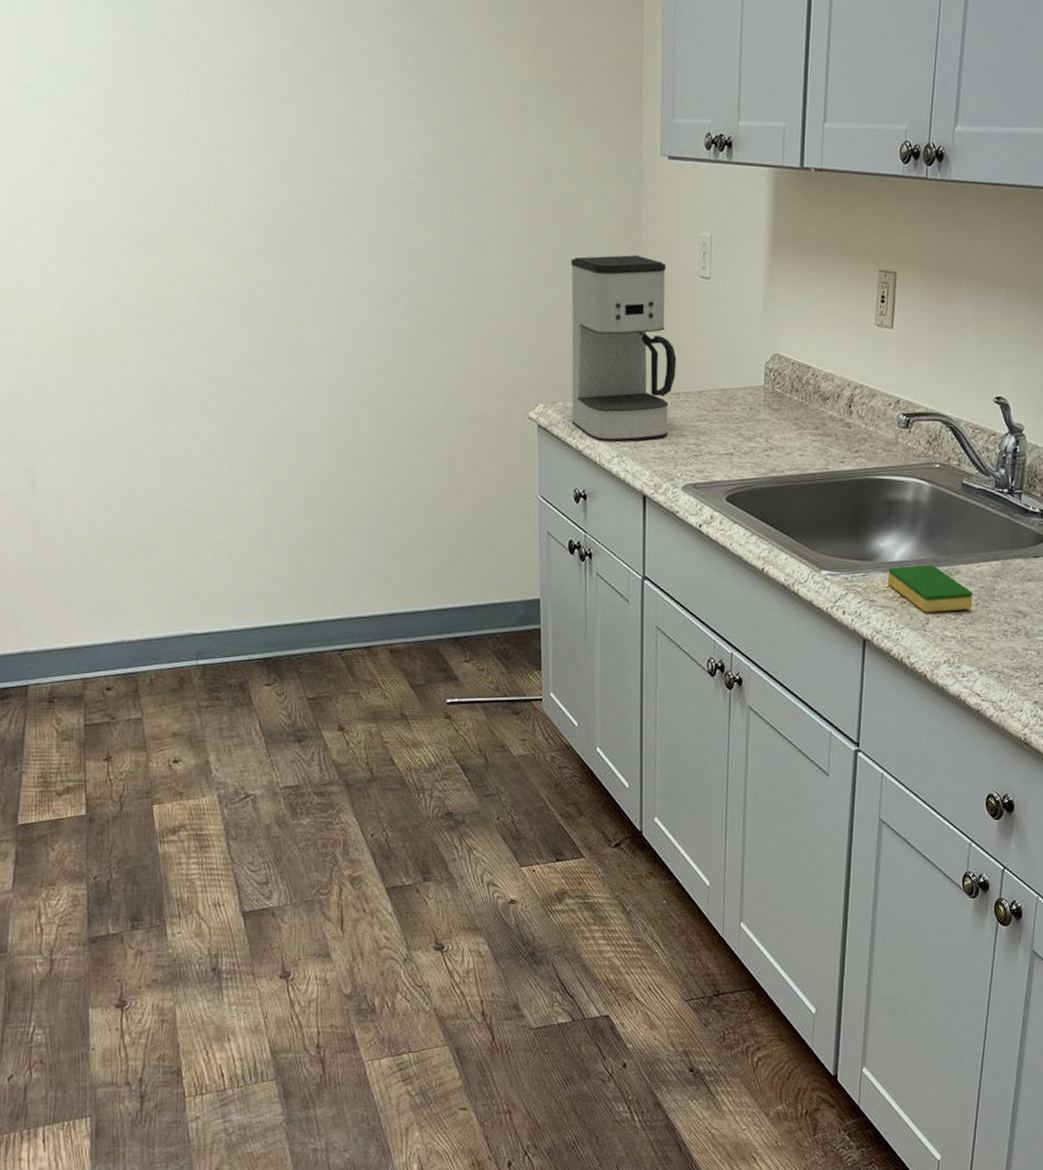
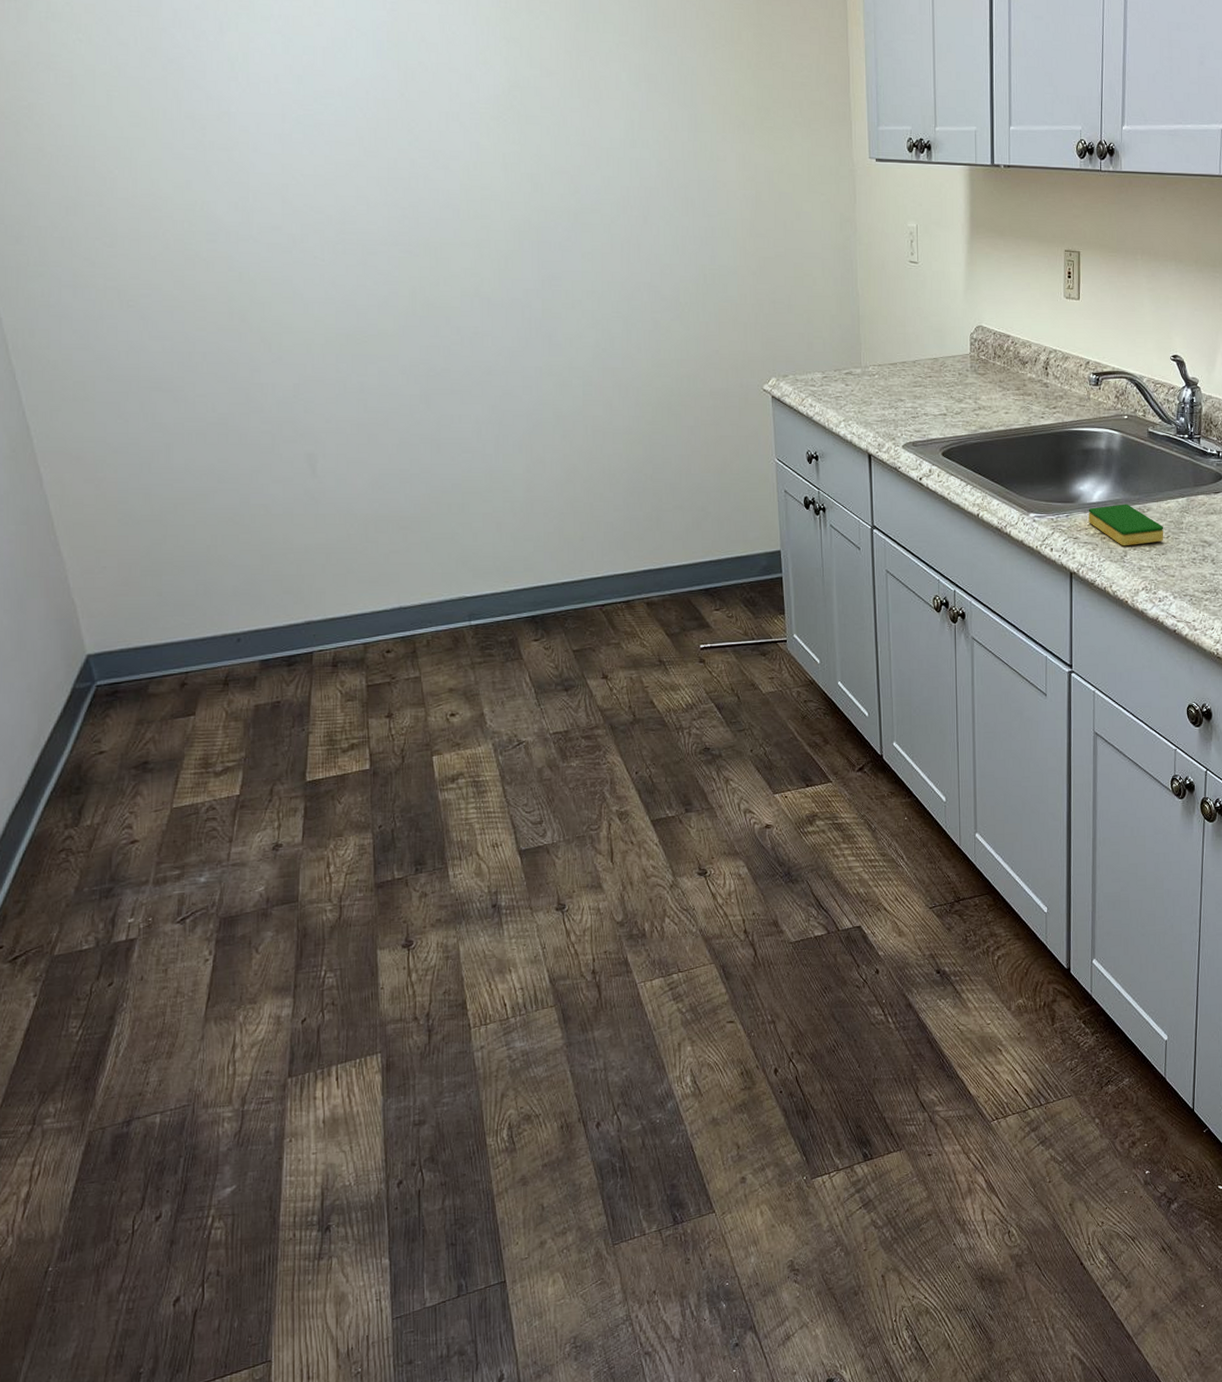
coffee maker: present [571,254,677,442] -> none [795,244,892,409]

